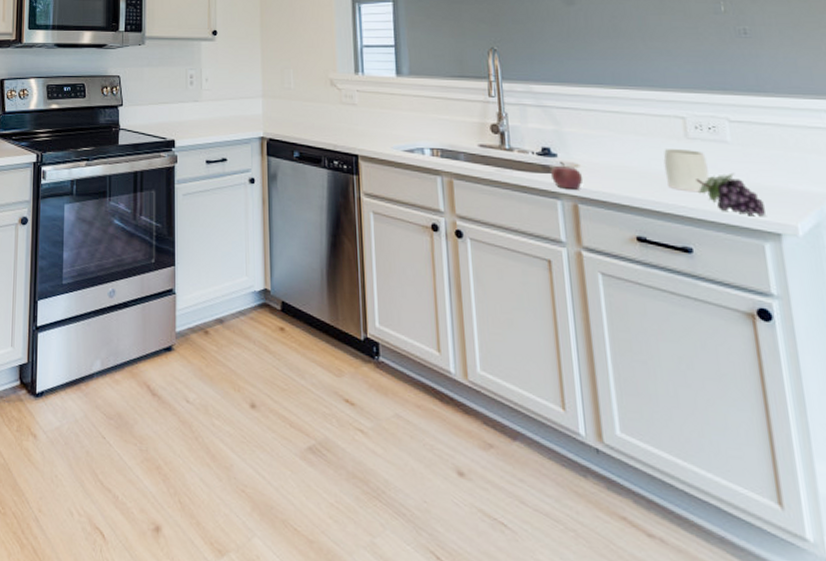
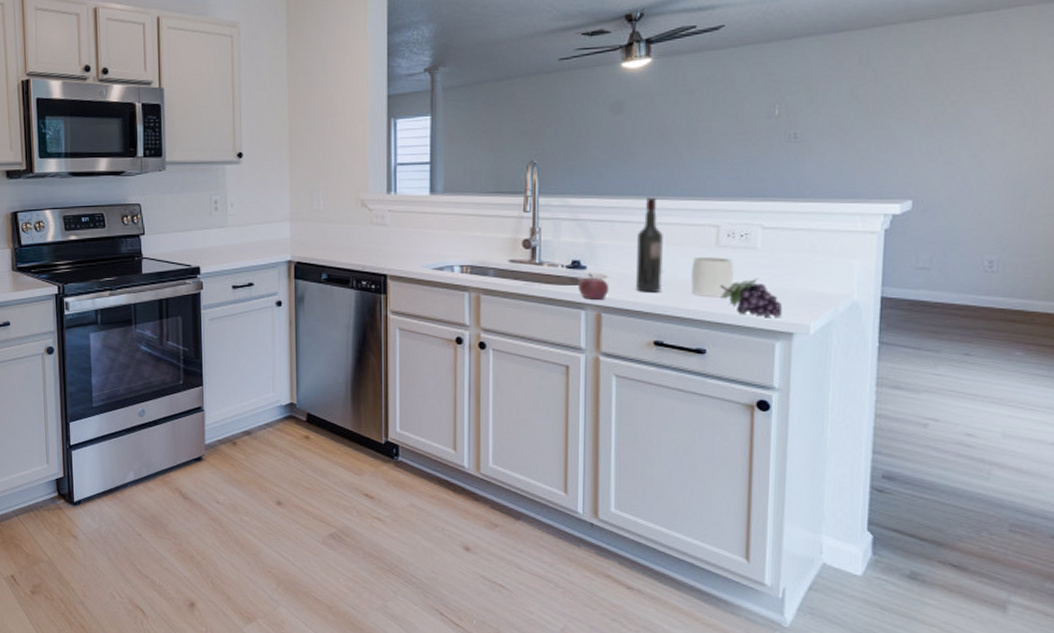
wine bottle: none [604,86,637,184] -> present [636,197,664,292]

